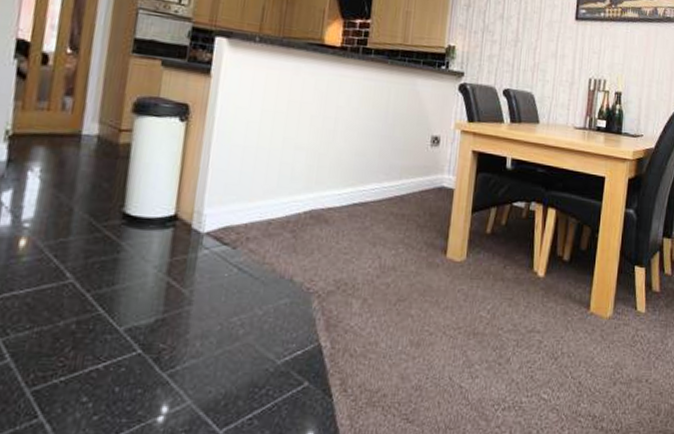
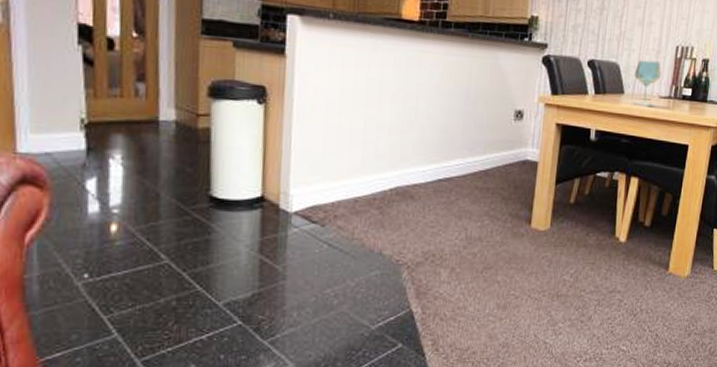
wine glass: none [548,90,575,138] -> present [634,60,661,107]

